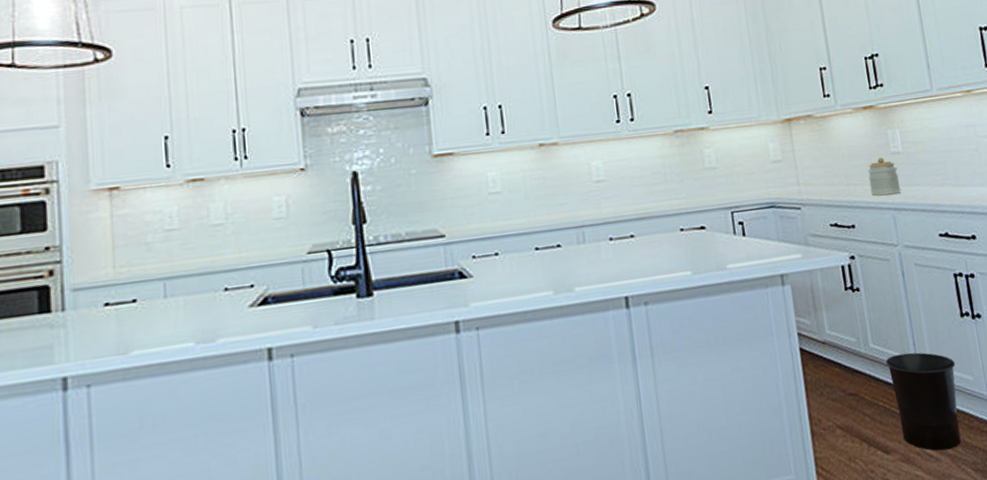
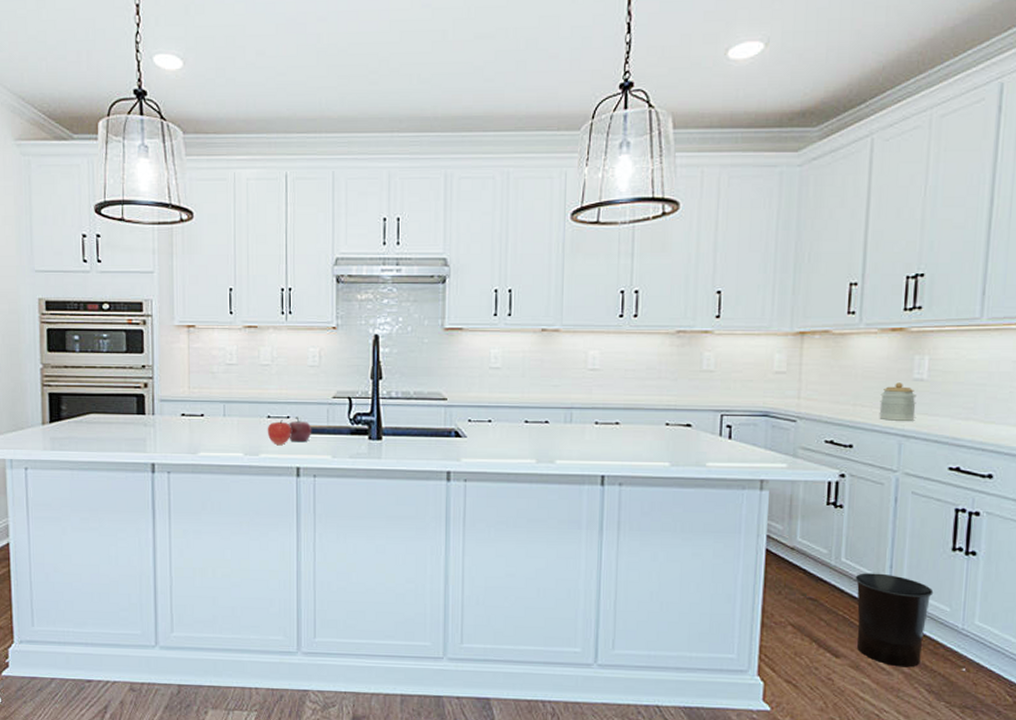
fruit: none [224,291,258,324] -> present [267,420,291,445]
fruit: none [253,283,285,317] -> present [289,417,312,442]

